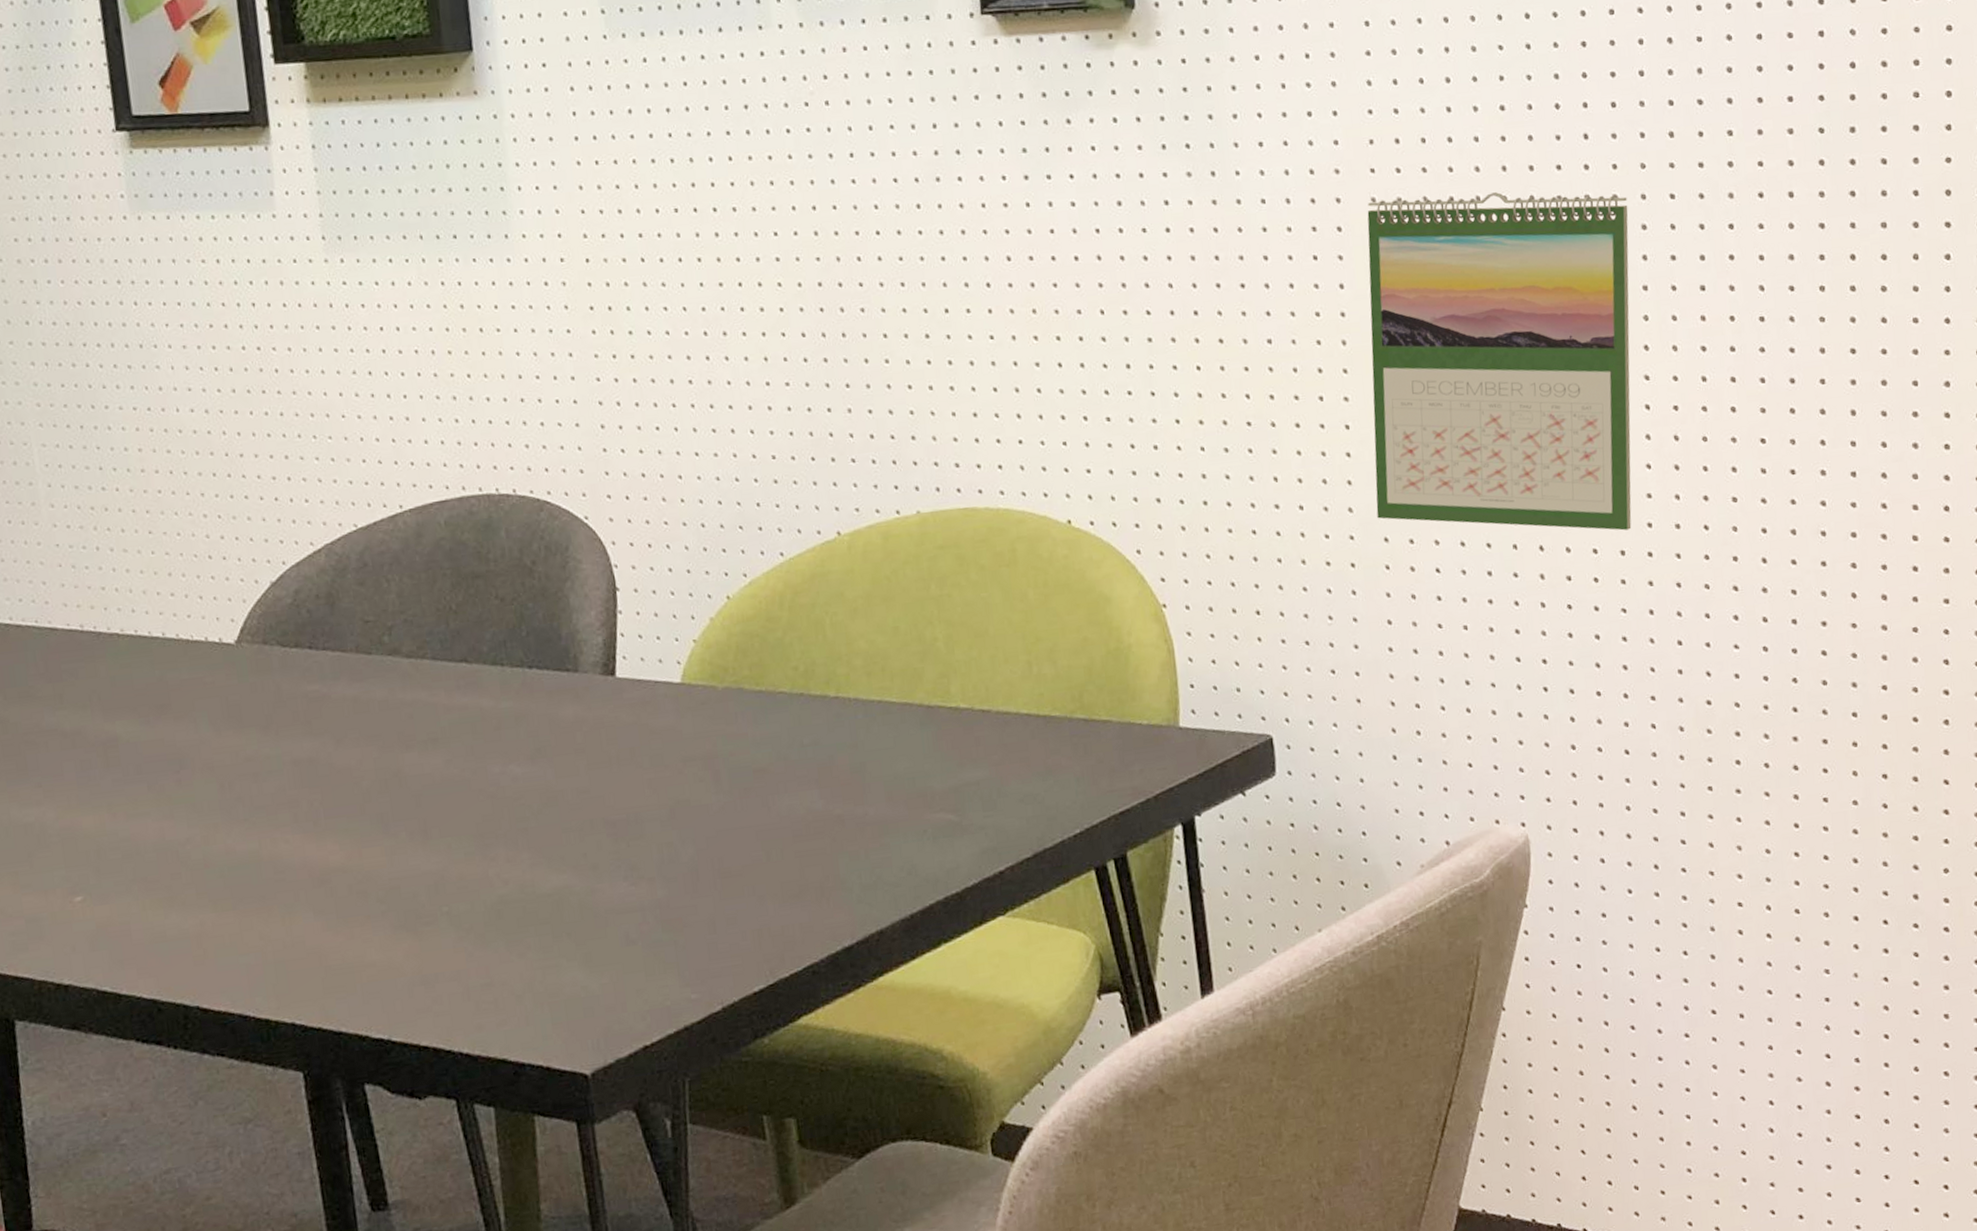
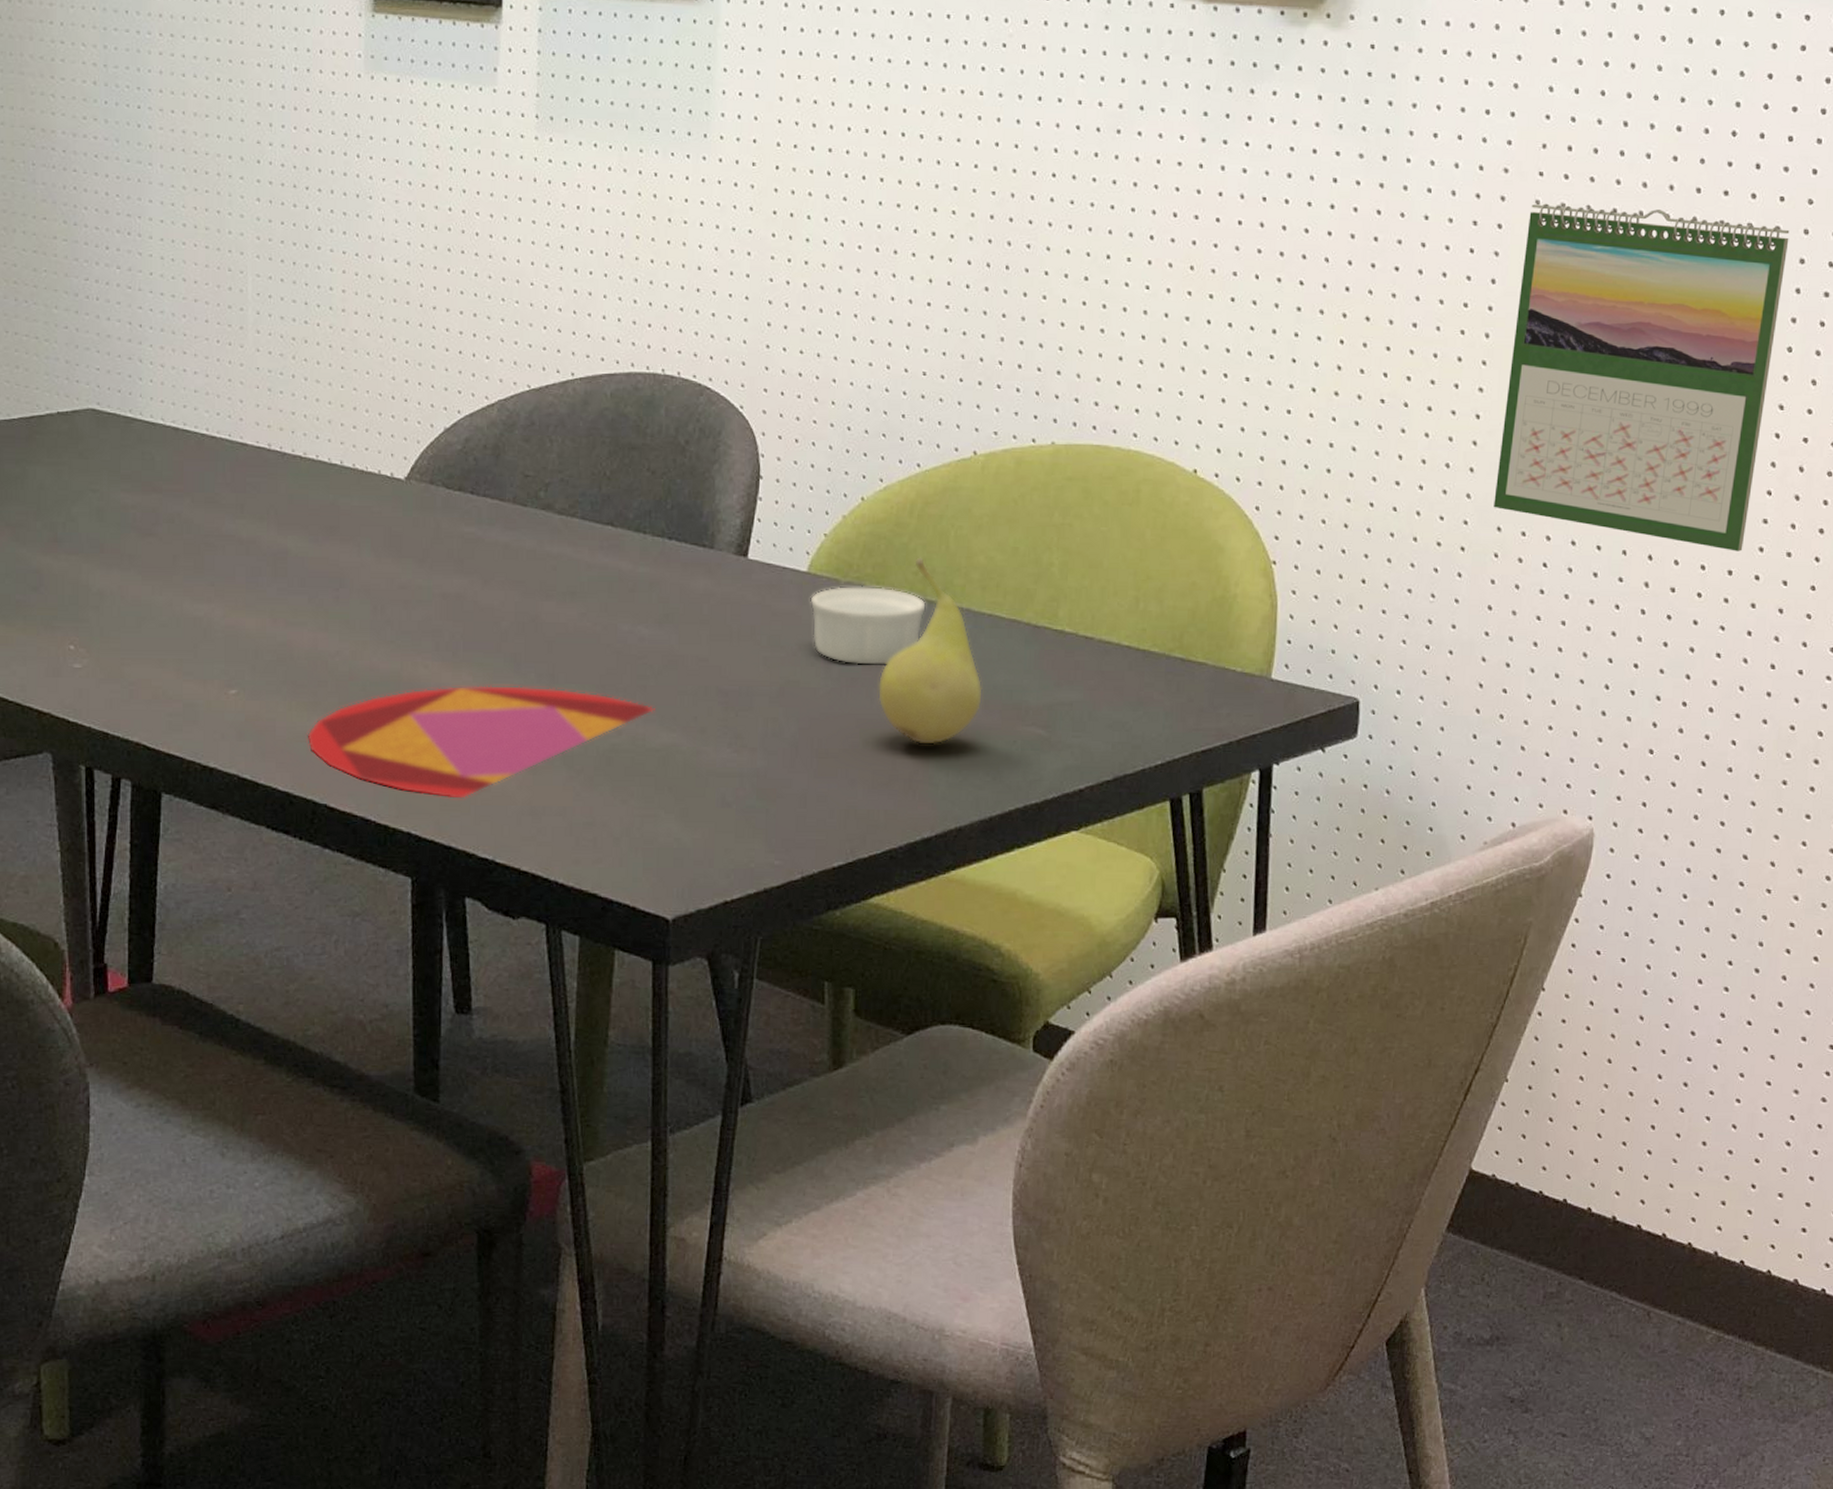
plate: none [166,843,541,981] -> present [307,685,655,800]
ramekin: none [688,687,813,775] -> present [810,585,927,666]
fruit: none [772,650,885,849] -> present [877,557,984,746]

